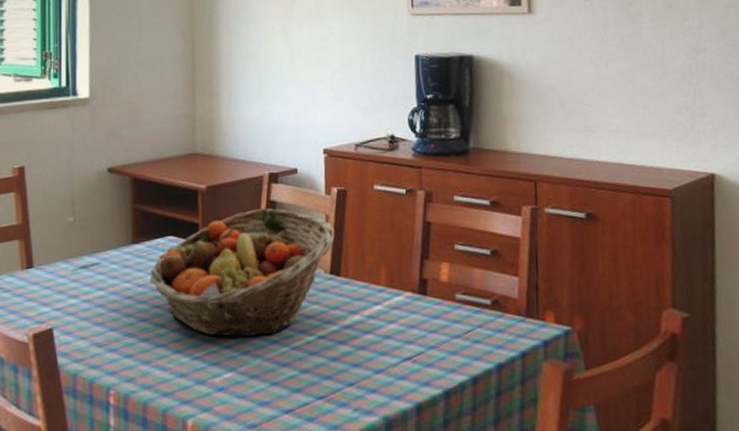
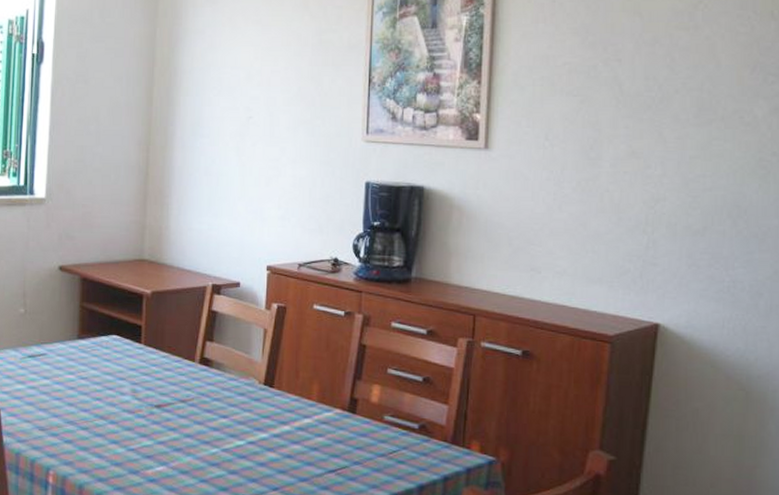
fruit basket: present [149,208,335,337] -> none [92,317,272,436]

